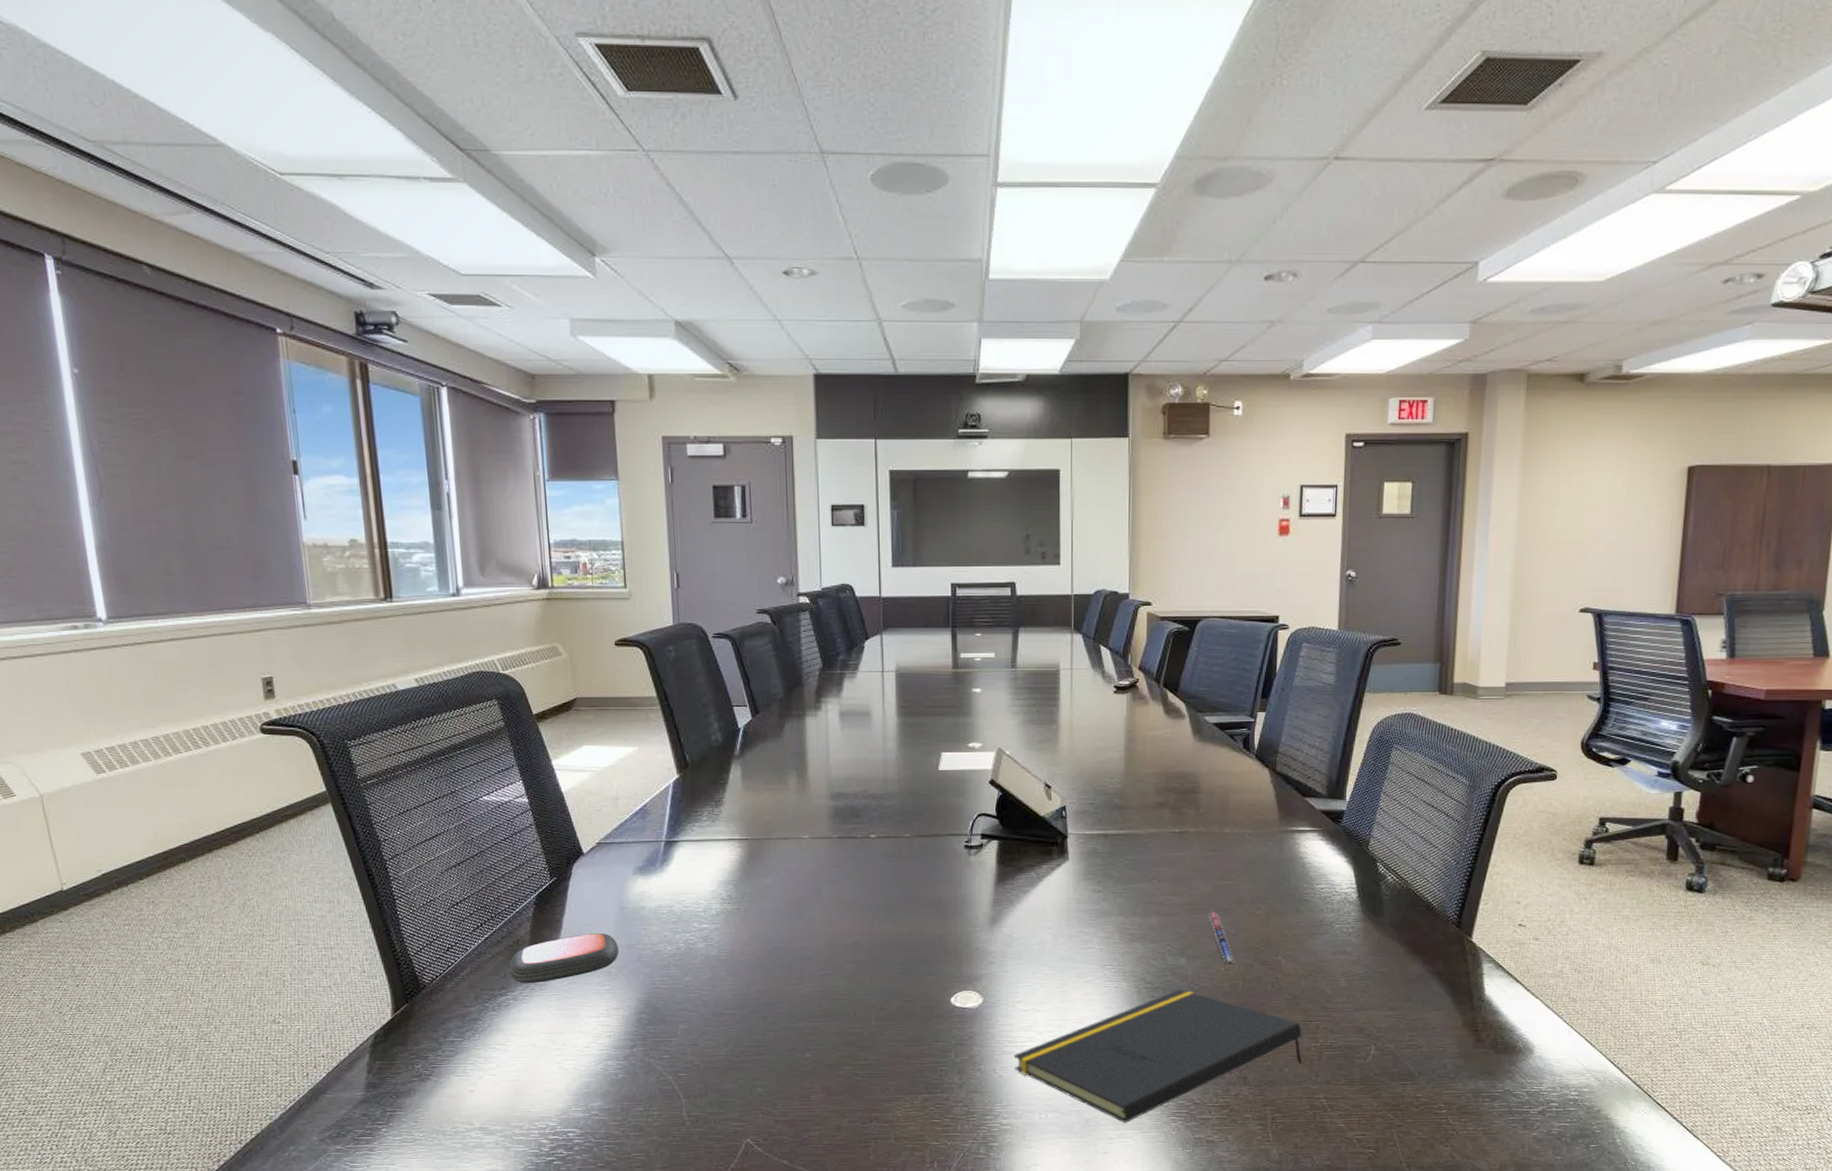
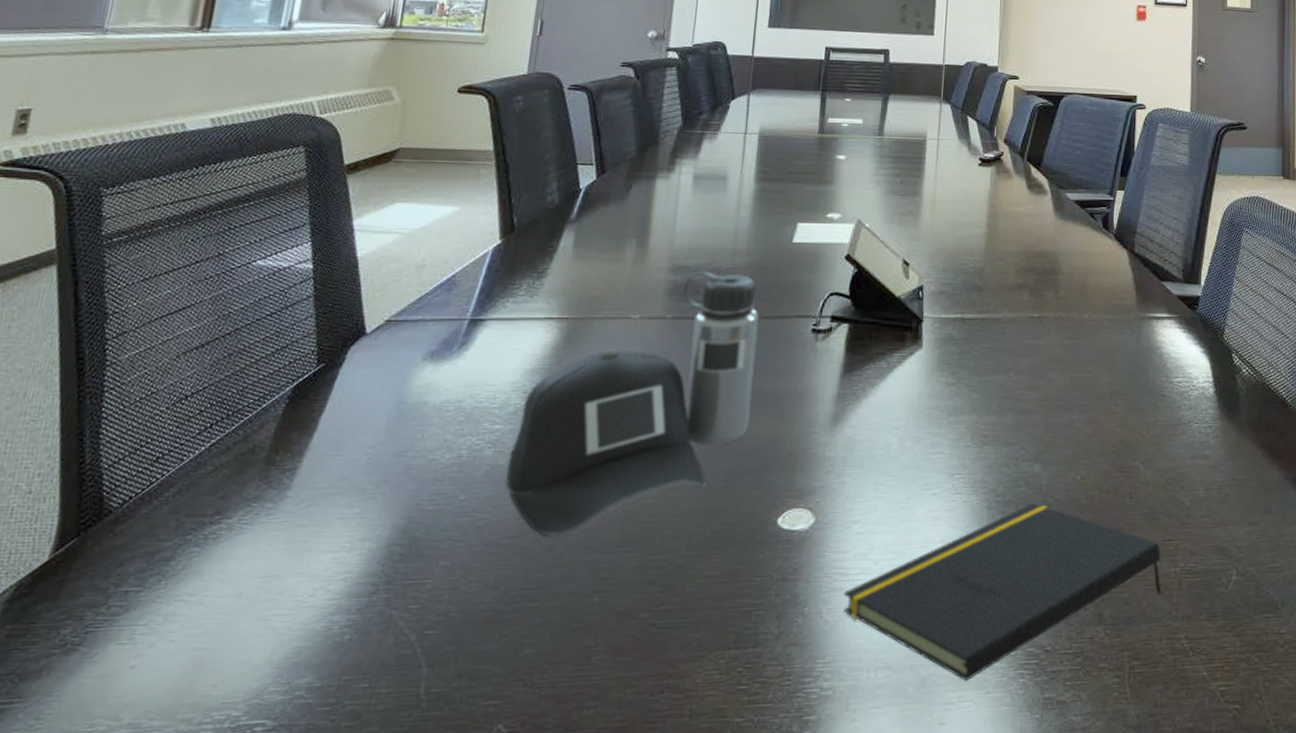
remote control: present [508,933,620,984] -> none [230,437,384,507]
water bottle: none [718,797,918,1009] -> present [506,271,759,536]
pen: present [1208,911,1236,963] -> none [1064,408,1092,470]

